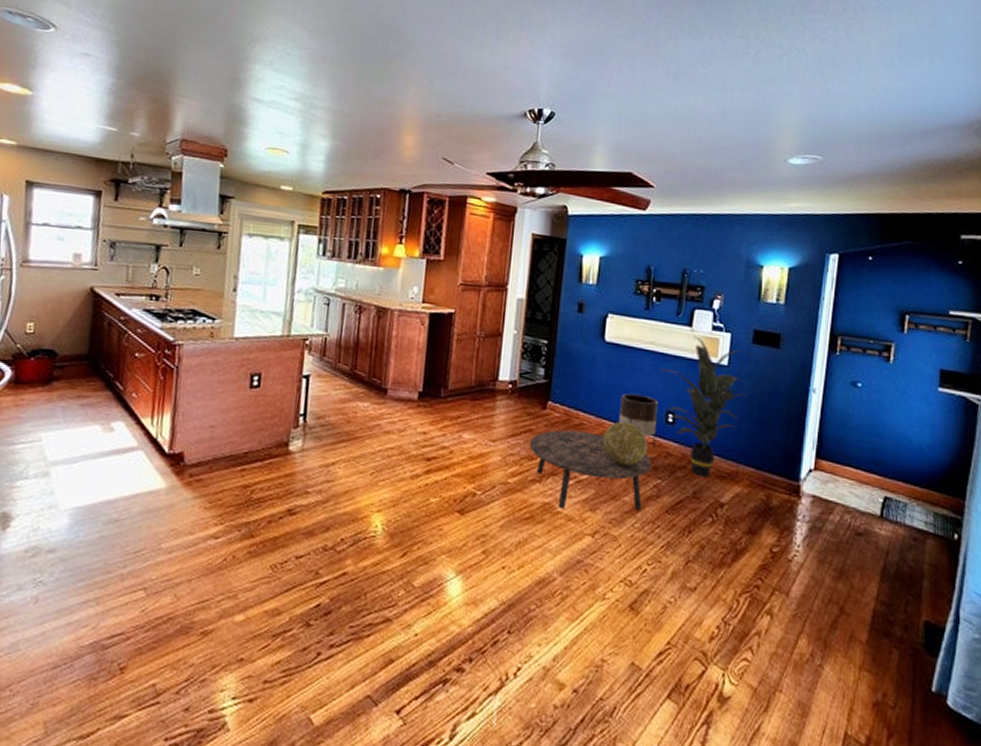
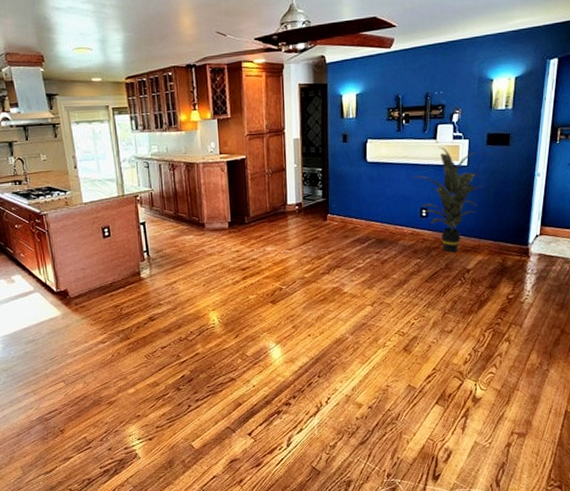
coffee table: present [529,429,652,511] -> none [317,232,412,290]
decorative sphere: present [602,421,648,467] -> none [372,221,408,254]
planter: present [619,393,658,448] -> none [383,198,414,237]

